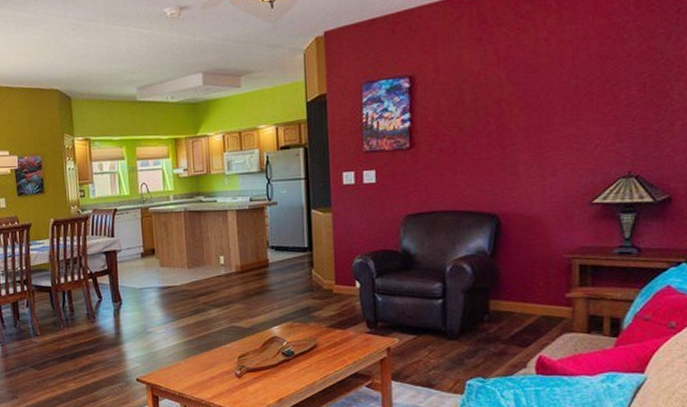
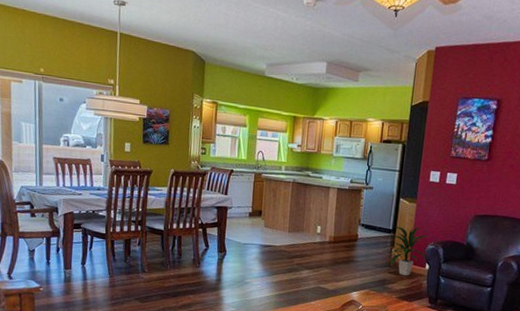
indoor plant: none [311,238,354,300] -> present [391,226,428,276]

